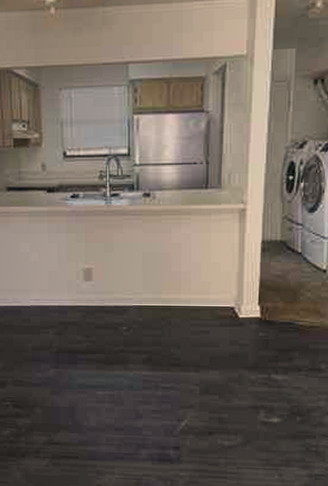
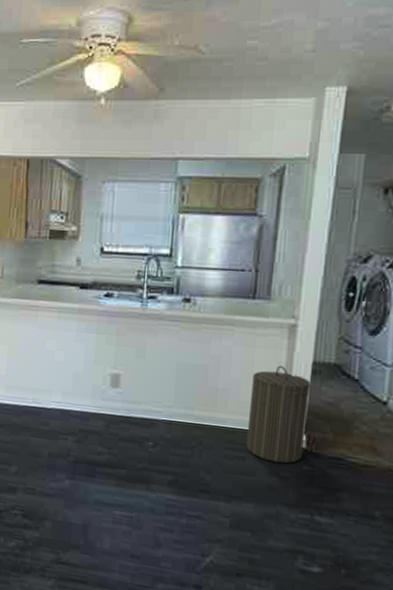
laundry hamper: none [209,246,261,333] -> present [246,365,310,464]

